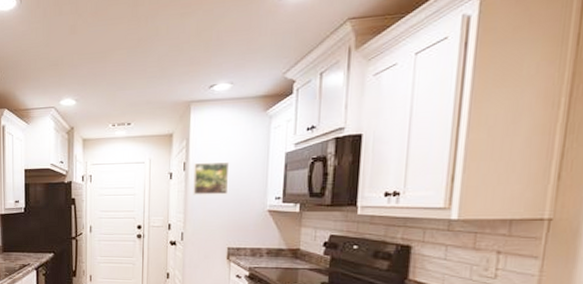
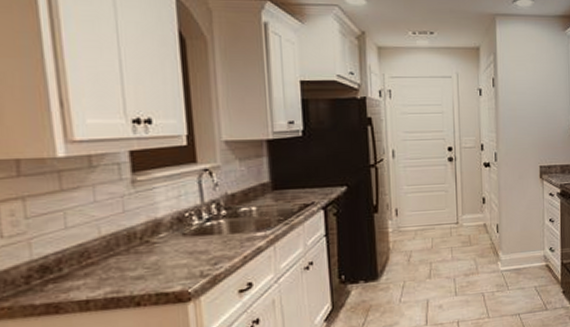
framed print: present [193,161,230,195] -> none [502,78,537,113]

